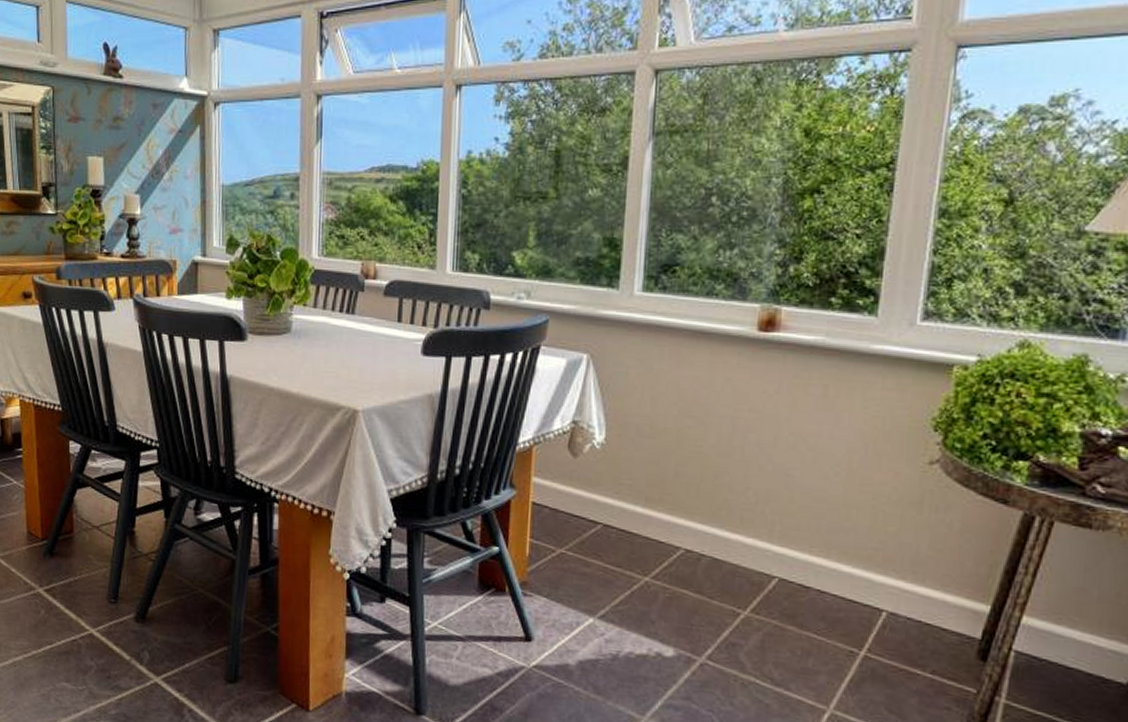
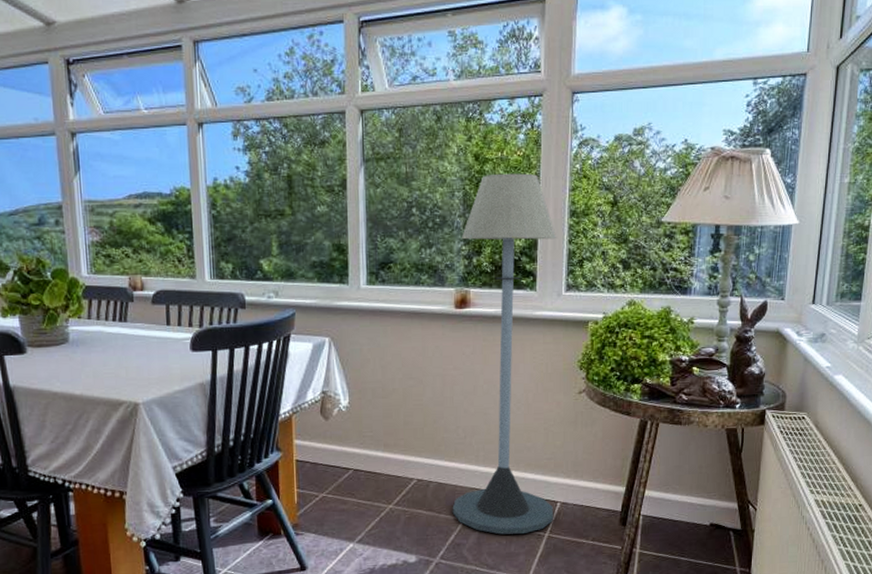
floor lamp: none [729,155,916,647] -> present [452,173,557,535]

